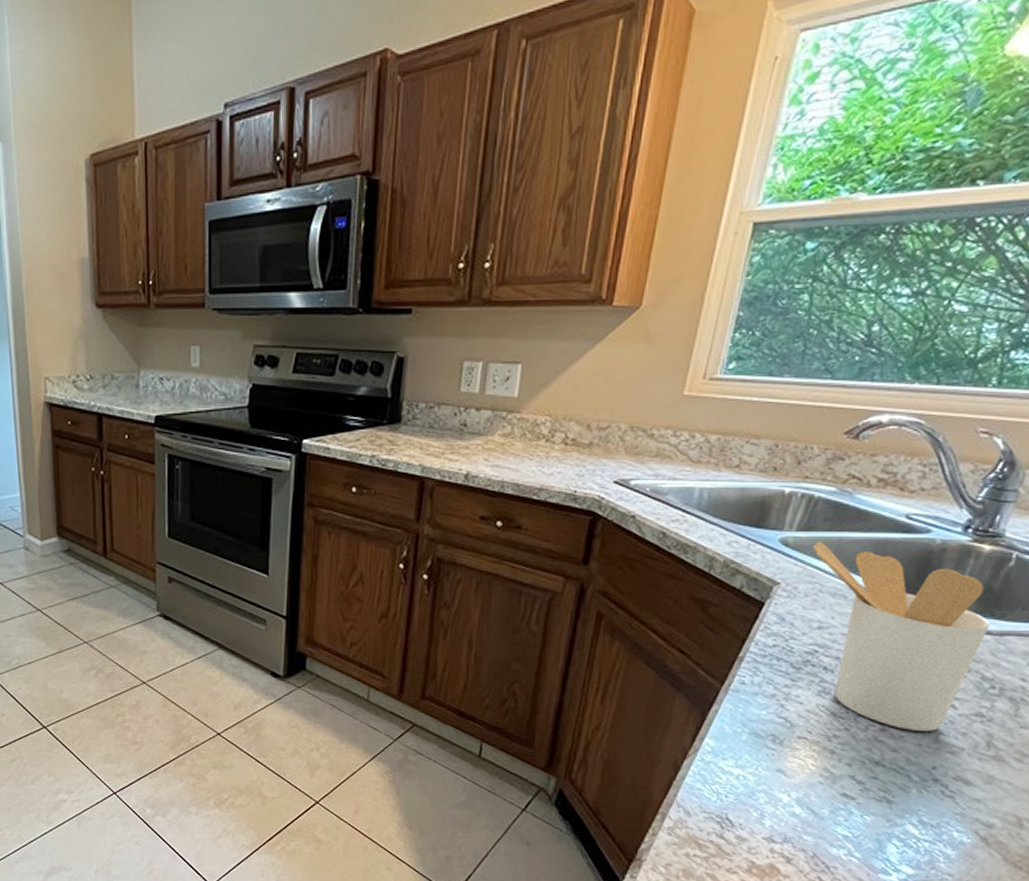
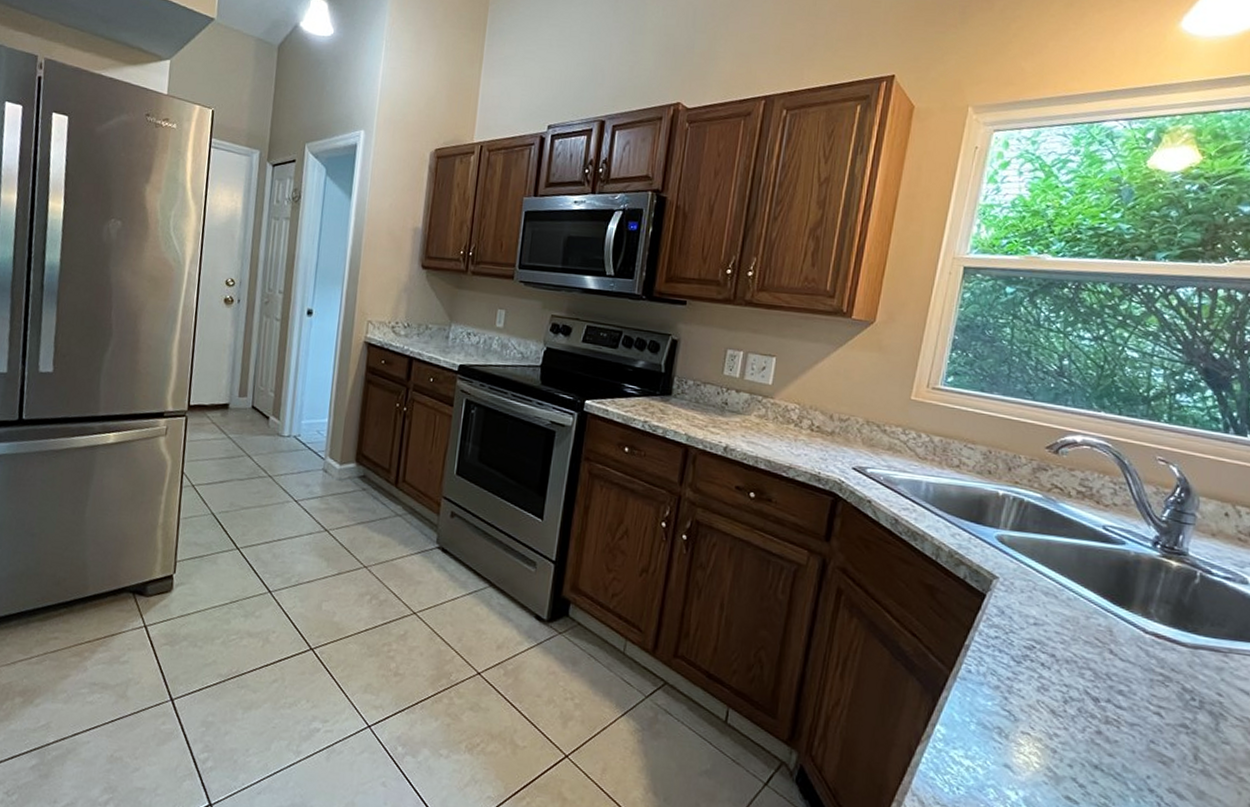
utensil holder: present [812,541,990,731] -> none [1025,541,1185,739]

